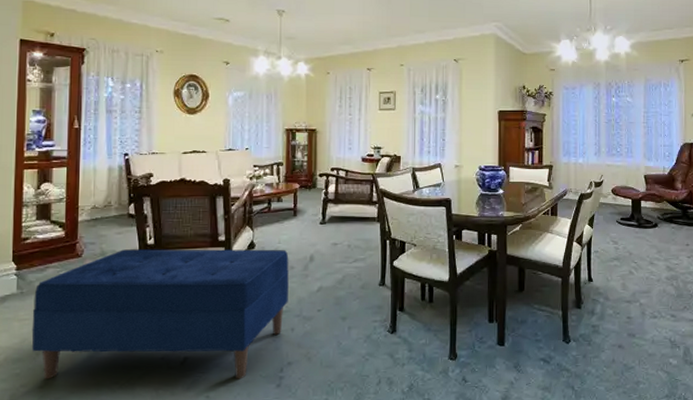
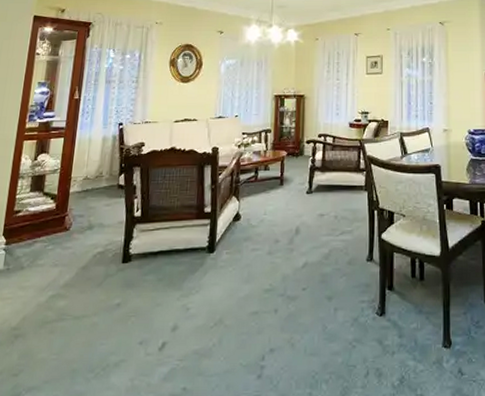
bench: present [31,249,289,380] -> none [11,221,274,369]

